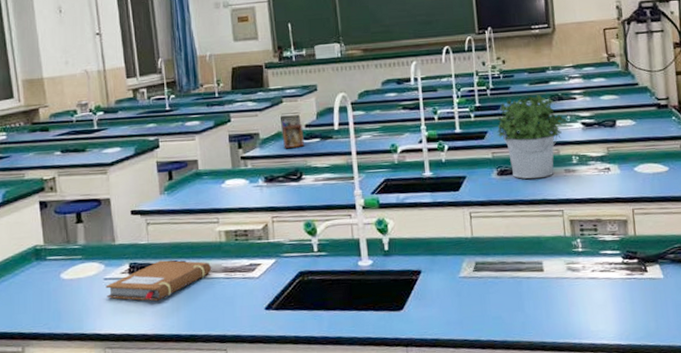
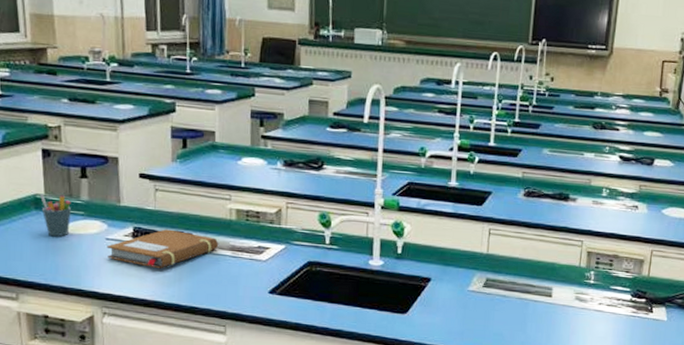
pen holder: none [39,242,70,285] -> present [39,193,71,237]
desk organizer: present [281,116,304,149] -> none [307,102,331,136]
potted plant: present [497,94,567,179] -> none [531,119,605,206]

